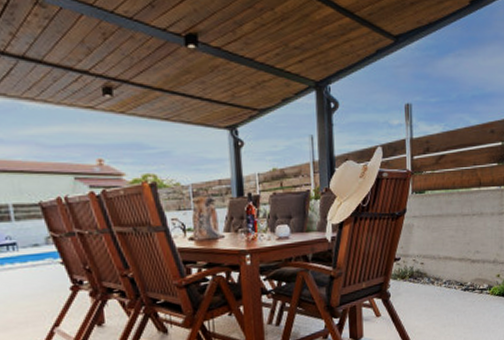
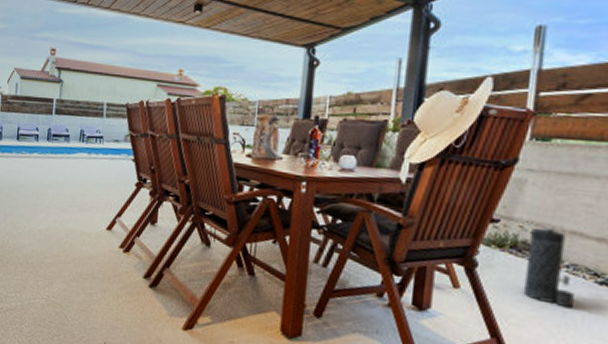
canister: none [420,257,451,313] -> present [523,226,574,309]

